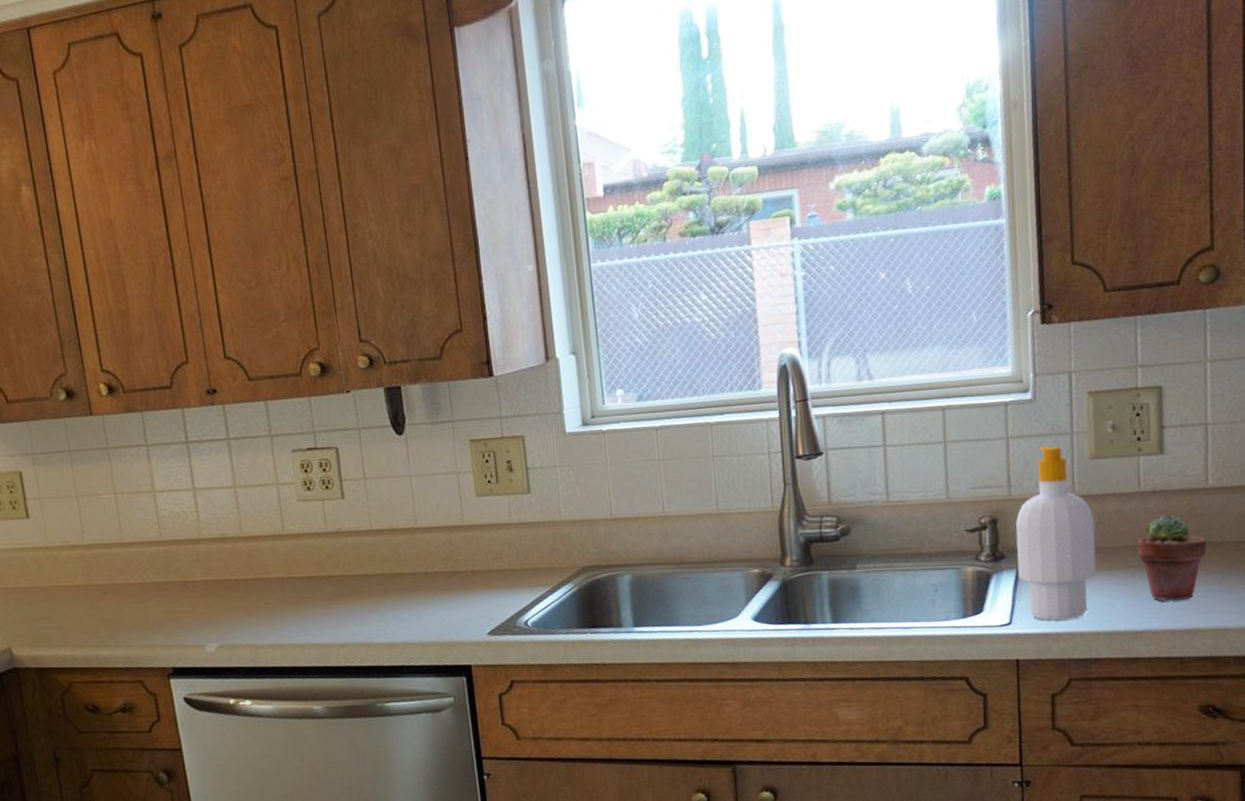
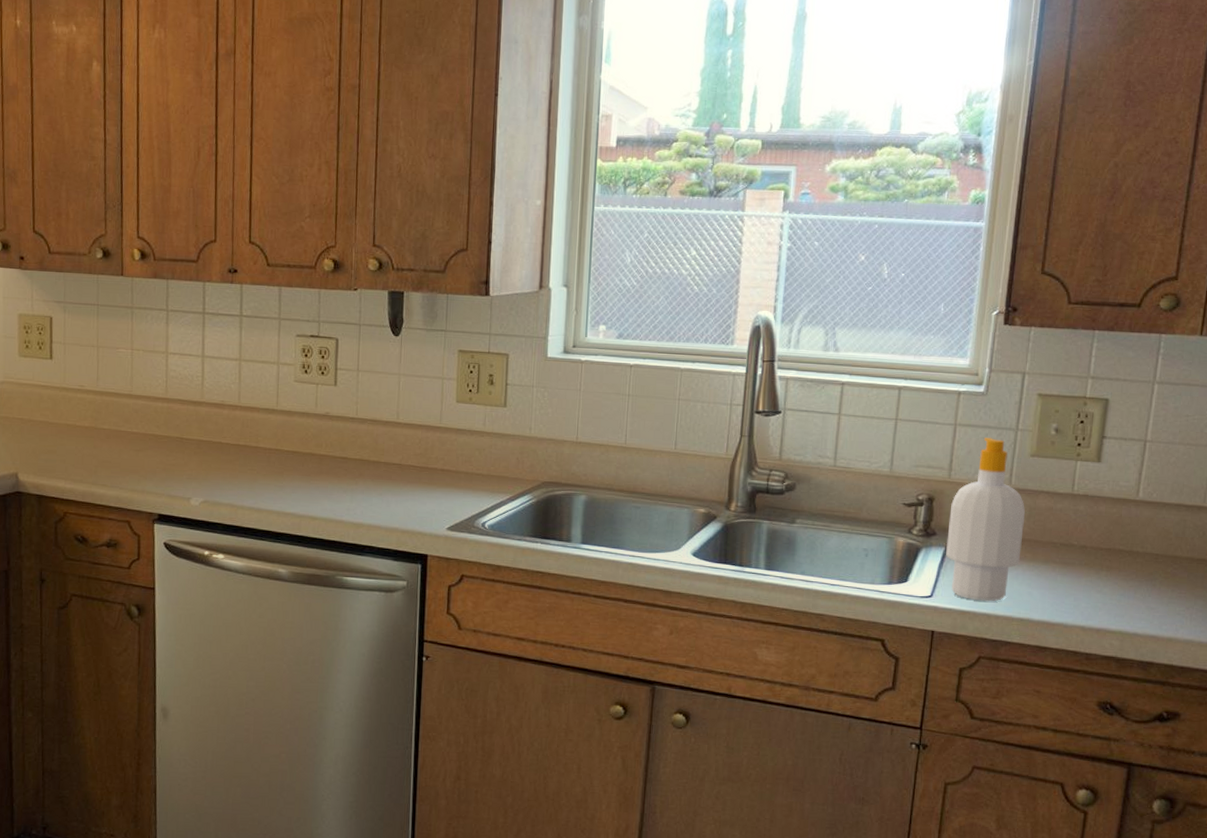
potted succulent: present [1137,515,1207,601] -> none [1061,519,1129,600]

